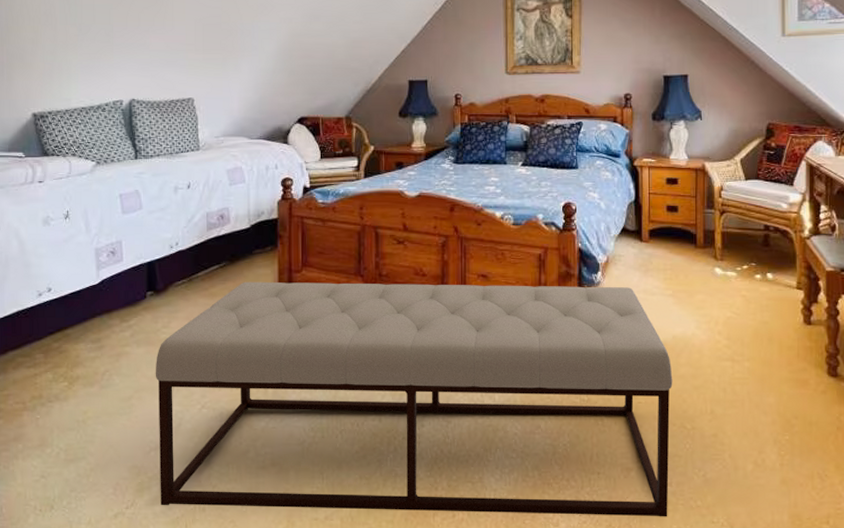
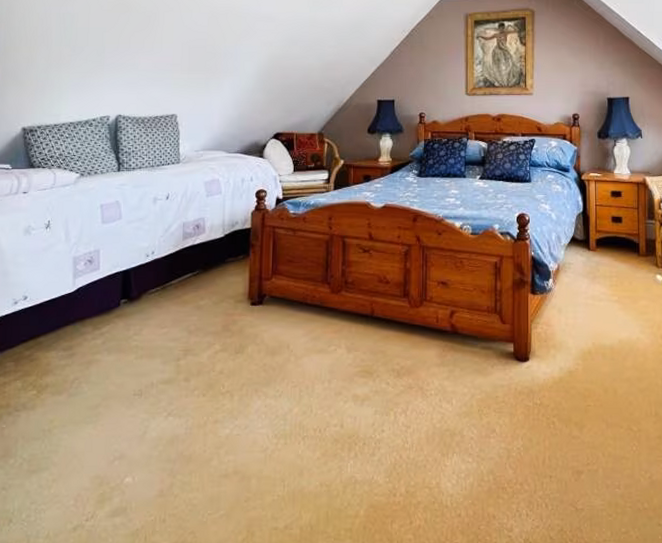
bench: present [155,281,673,517] -> none [121,289,620,521]

